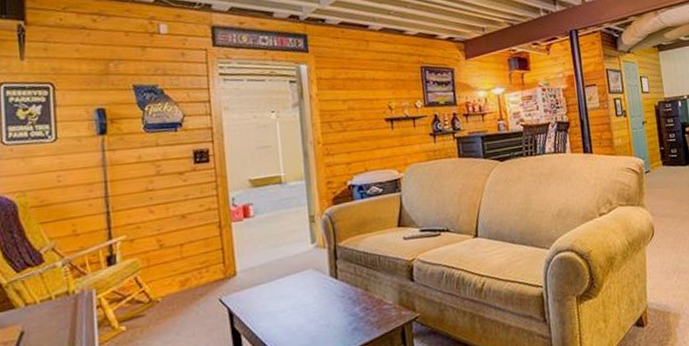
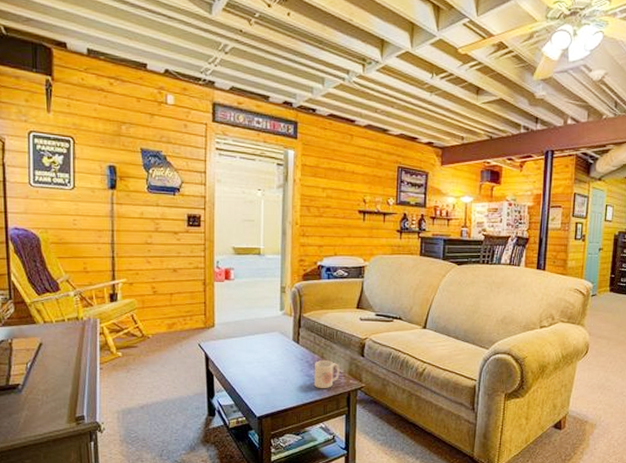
mug: none [359,292,389,328] -> present [313,360,340,389]

